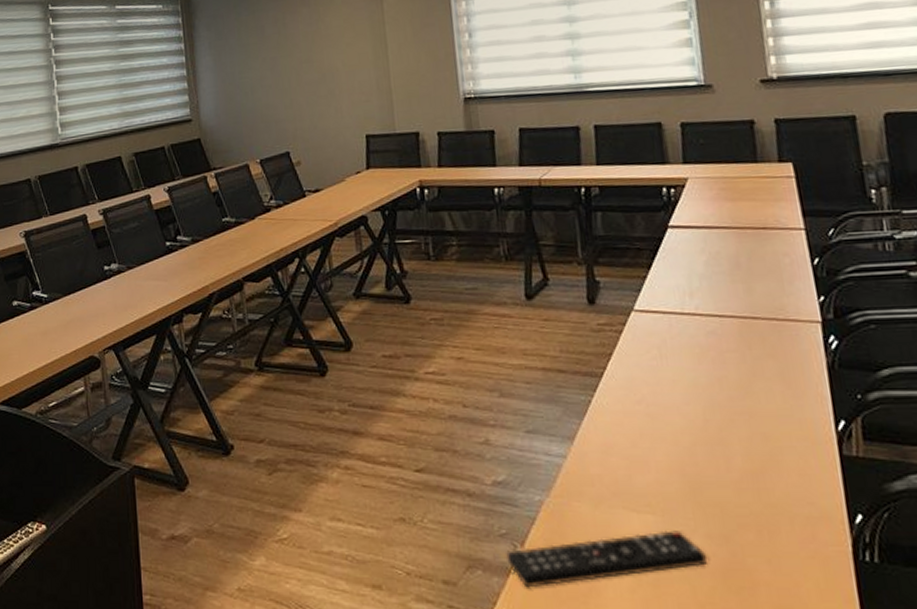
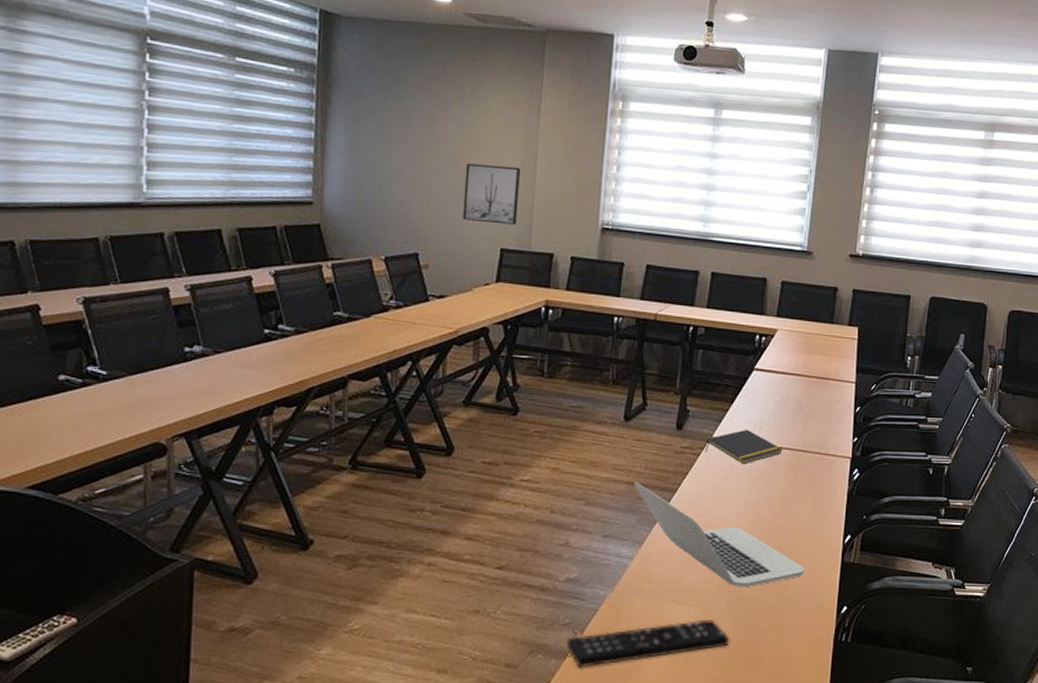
wall art: none [320,53,377,113] -> present [462,163,520,225]
laptop: none [550,368,790,491] -> present [634,482,804,588]
notepad: none [627,297,727,340] -> present [705,429,783,465]

